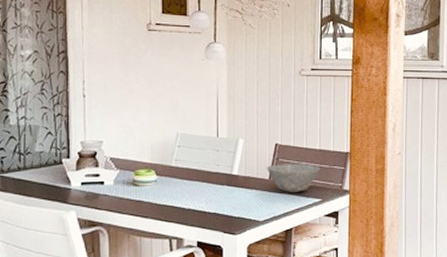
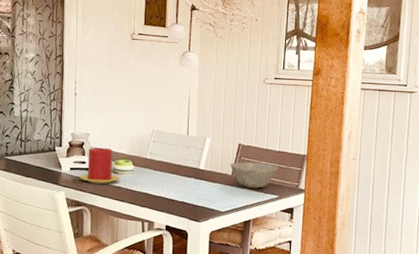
candle: none [93,156,141,200] -> present [80,147,119,185]

